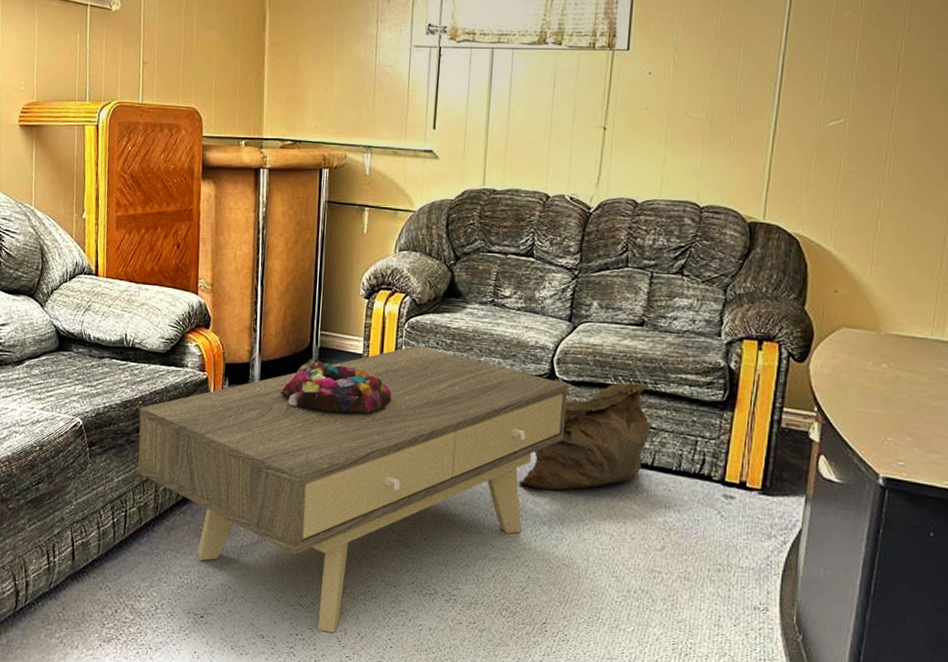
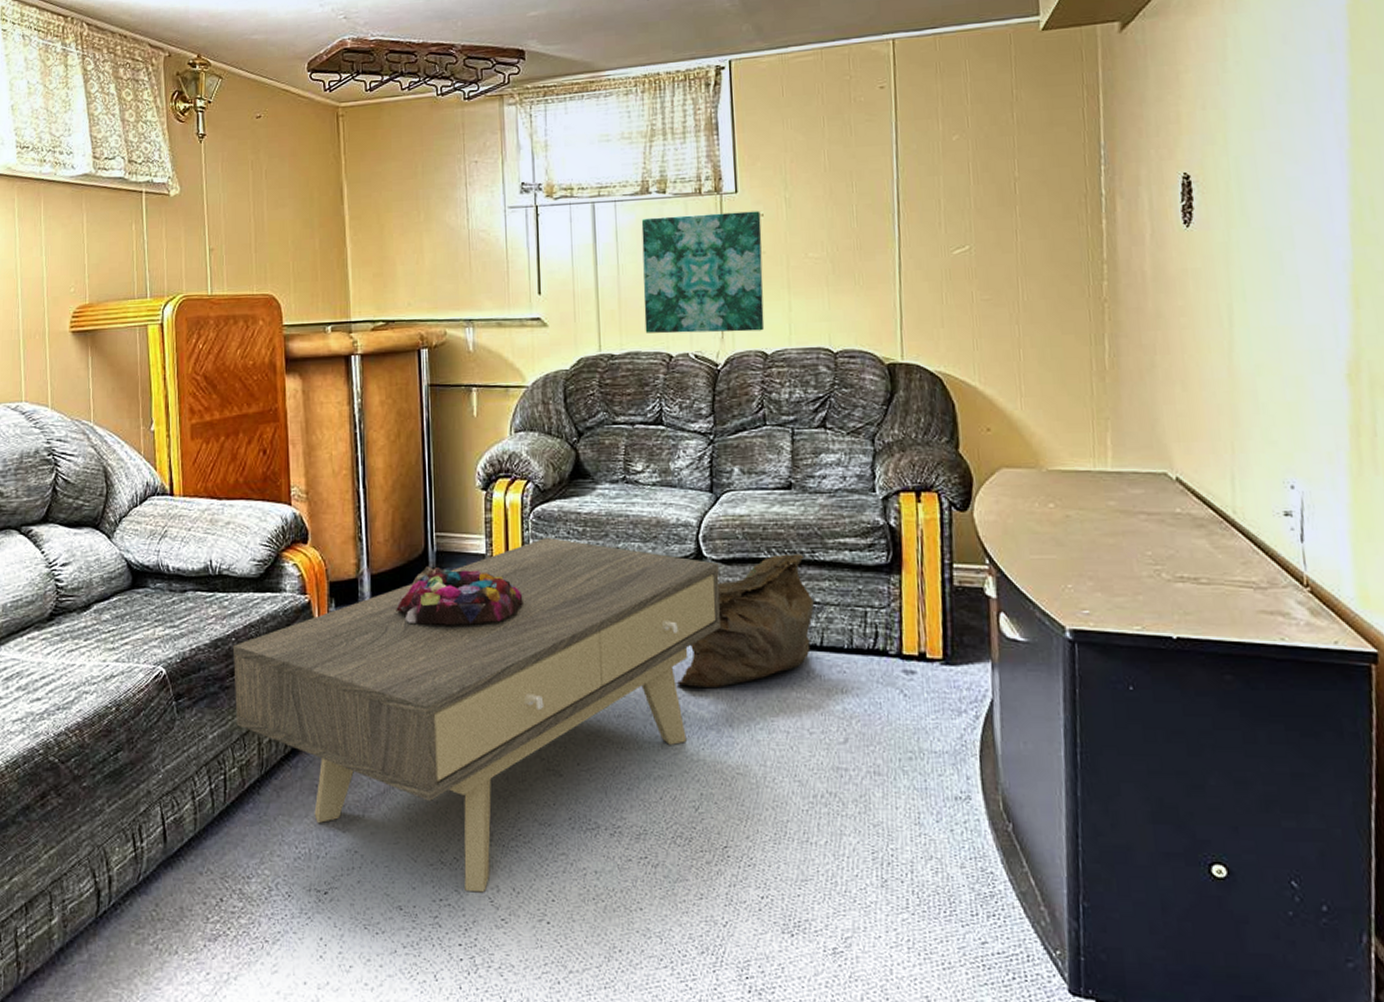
wall art: none [527,67,649,181] -> present [641,211,765,334]

